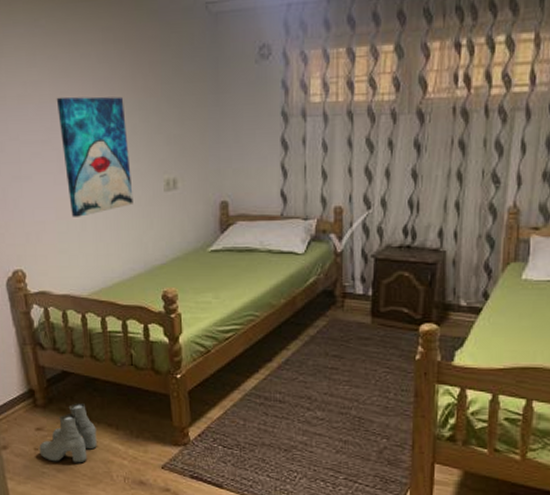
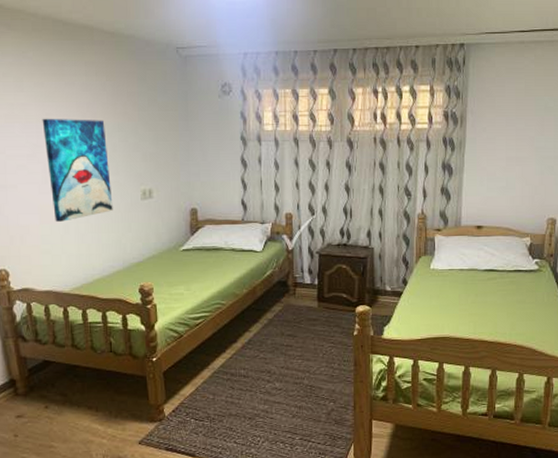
boots: present [39,403,97,463] -> none [19,389,77,447]

